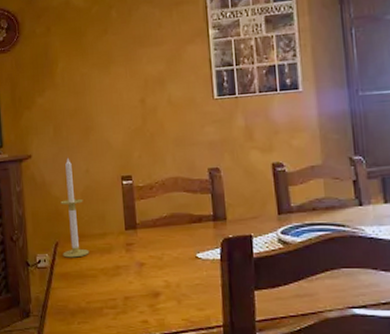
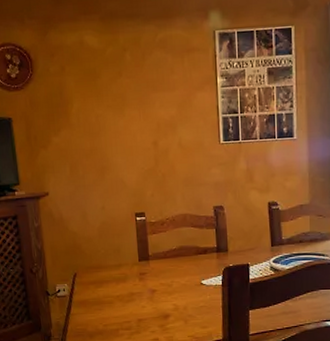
candle: present [60,157,90,258] -> none [78,195,106,287]

